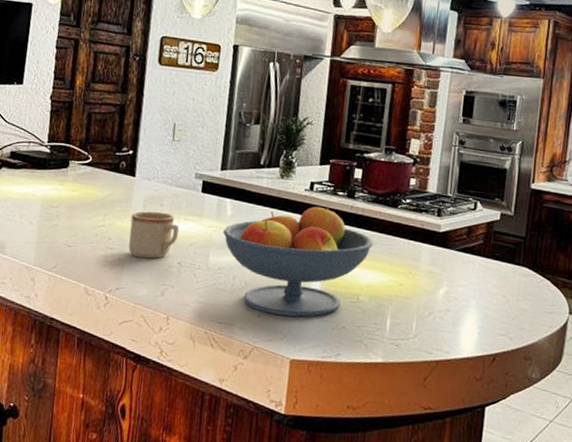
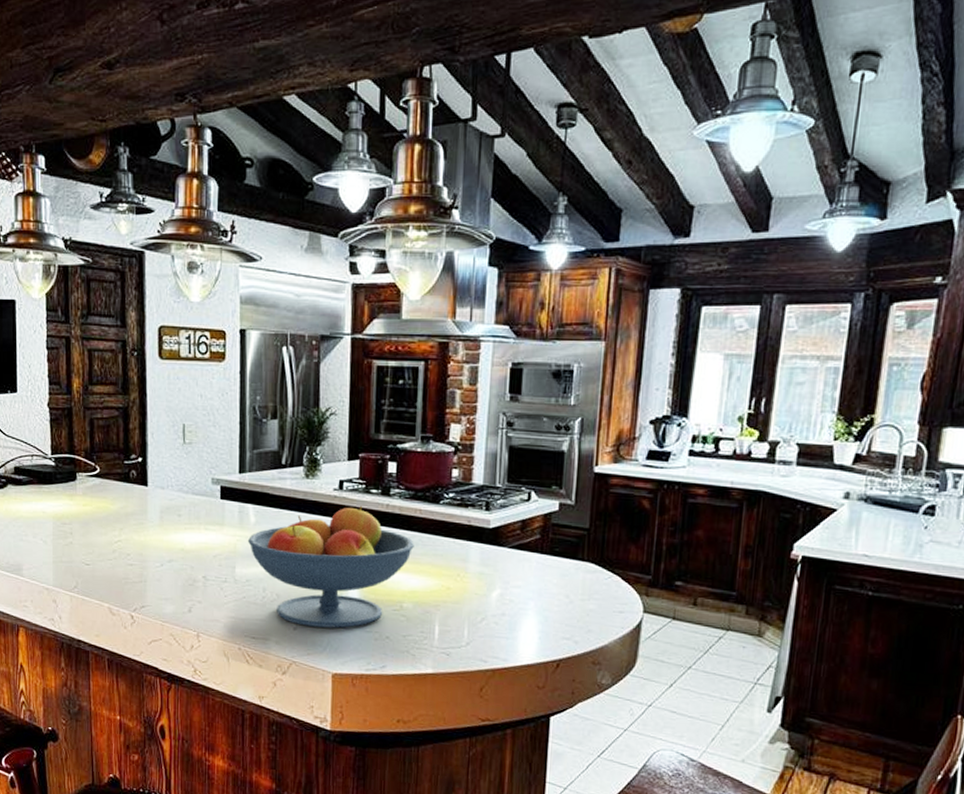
mug: present [128,211,180,259] -> none [148,522,201,574]

